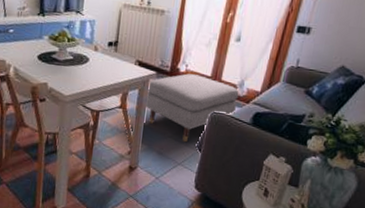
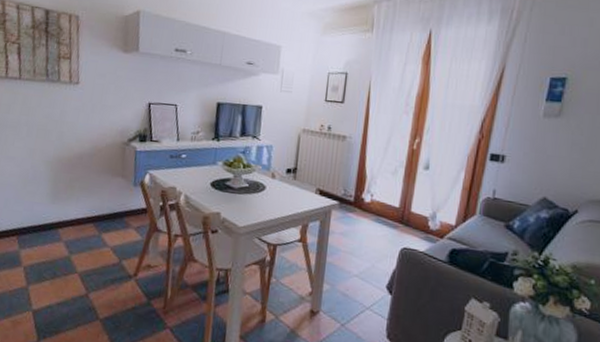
ottoman: present [144,73,239,143] -> none [326,204,432,283]

